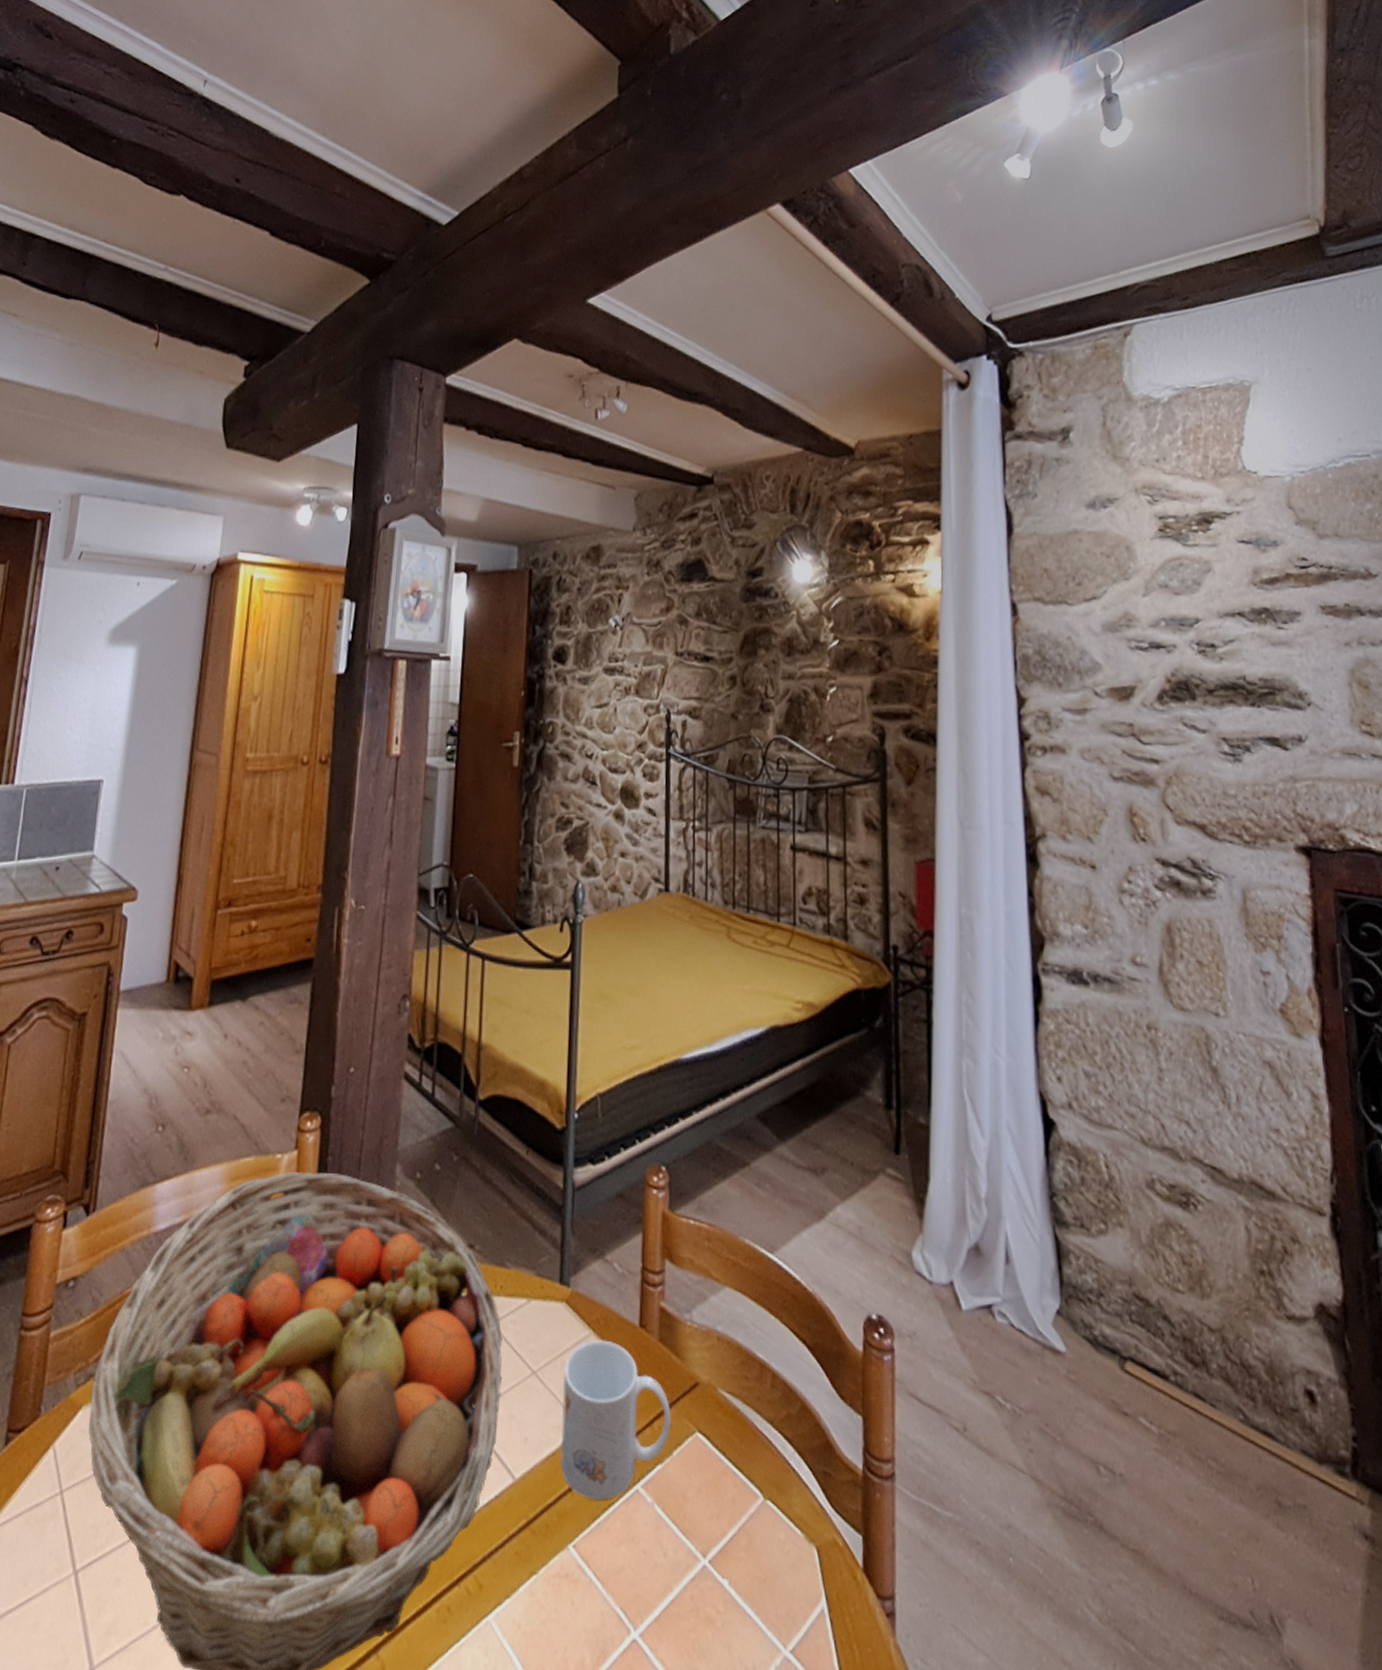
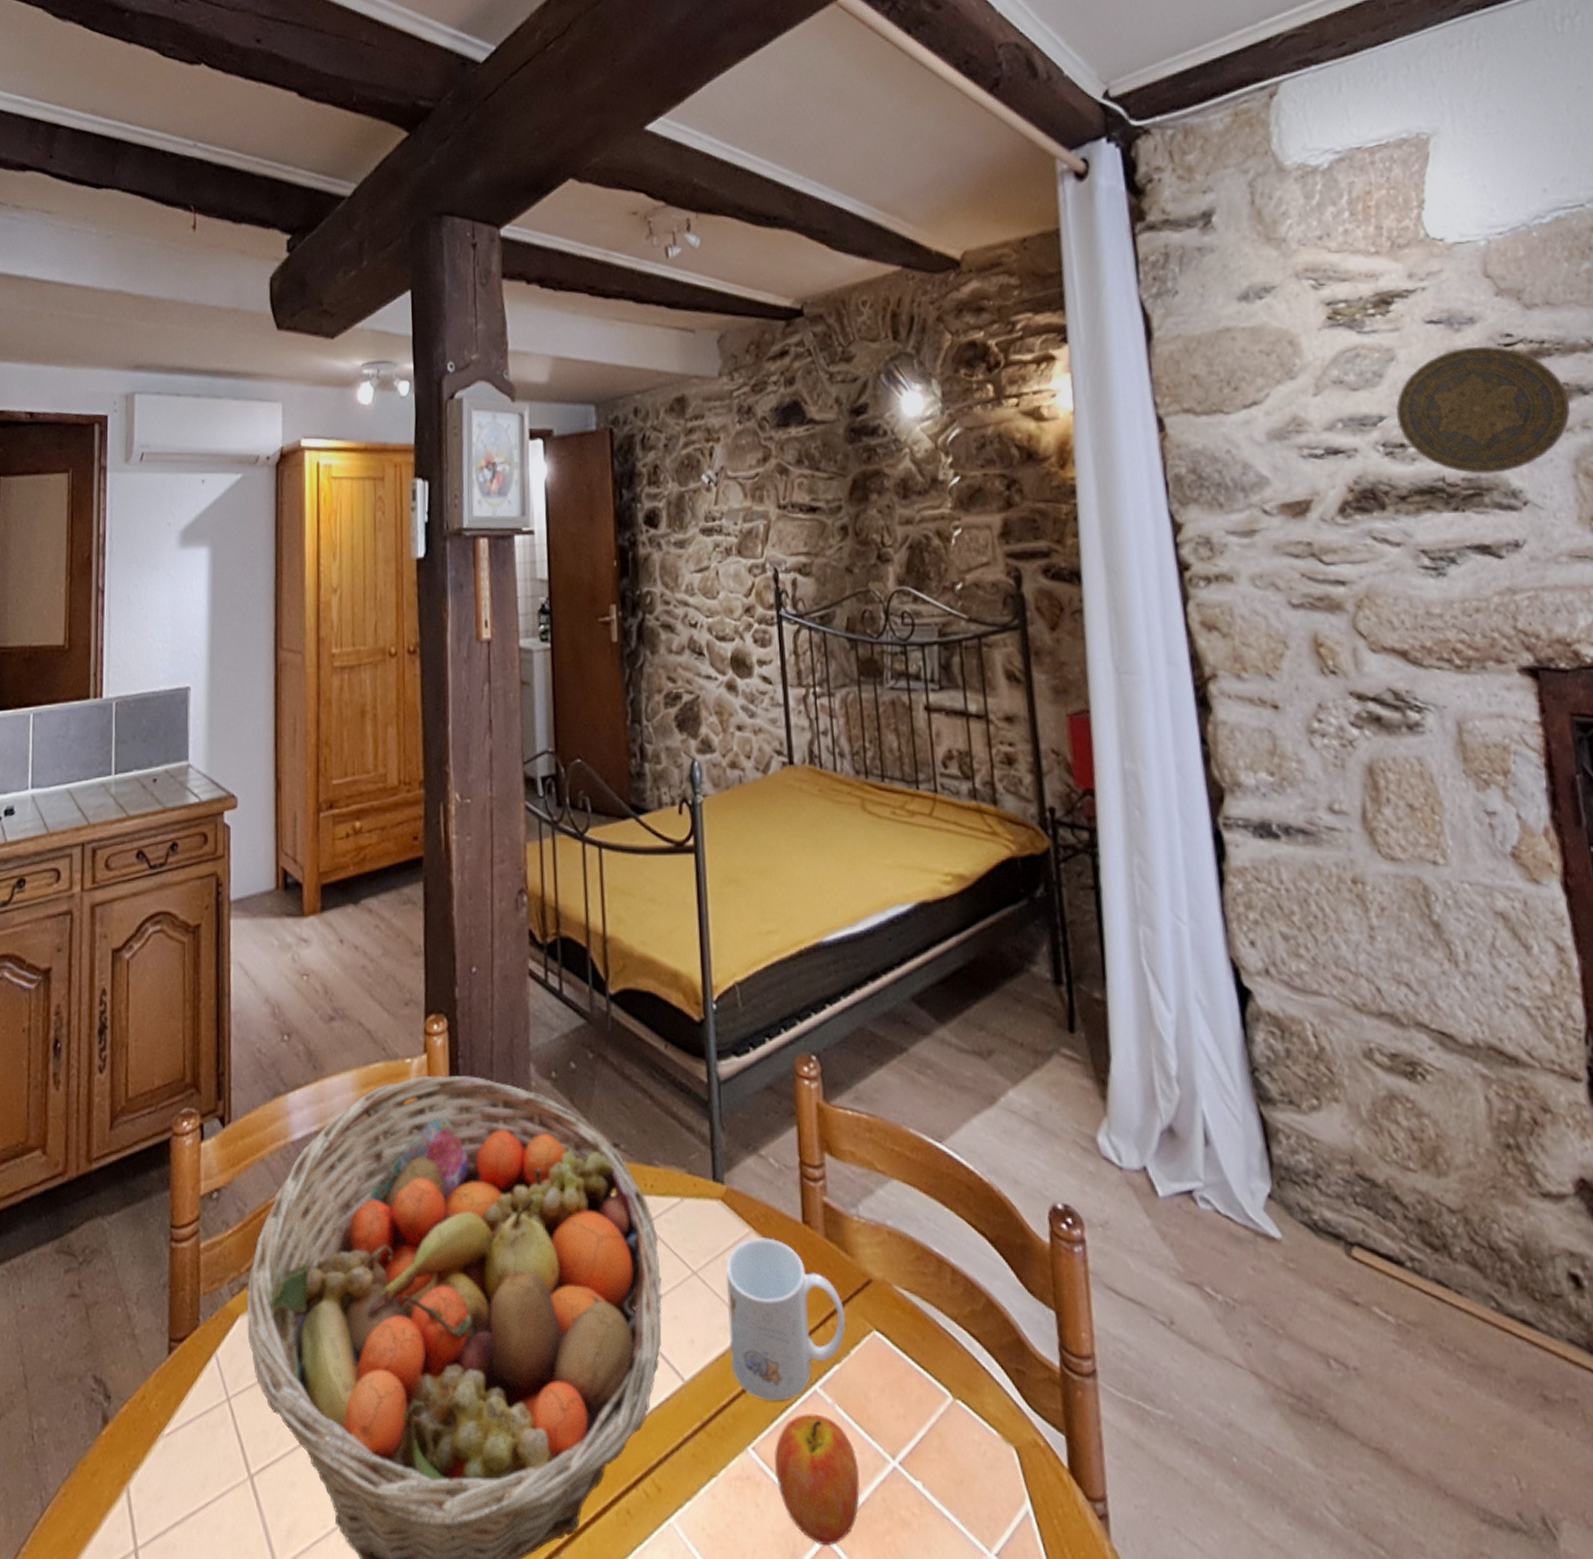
apple: none [592,1512,671,1643] -> present [774,1414,860,1546]
decorative plate: none [1209,566,1349,677] -> present [1396,345,1570,474]

